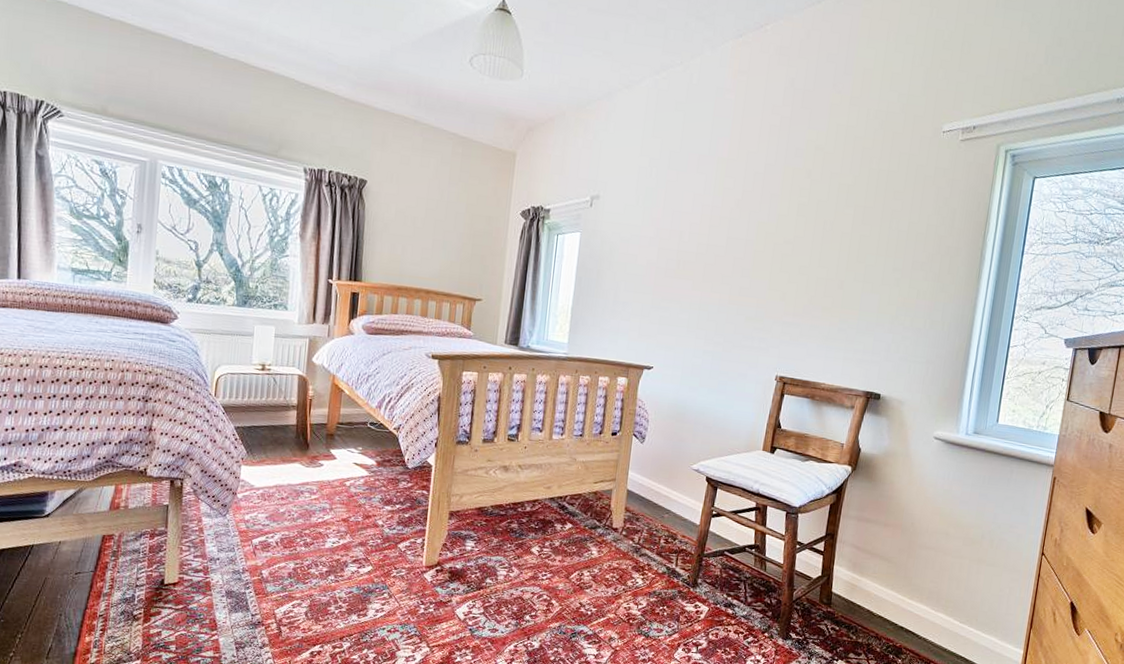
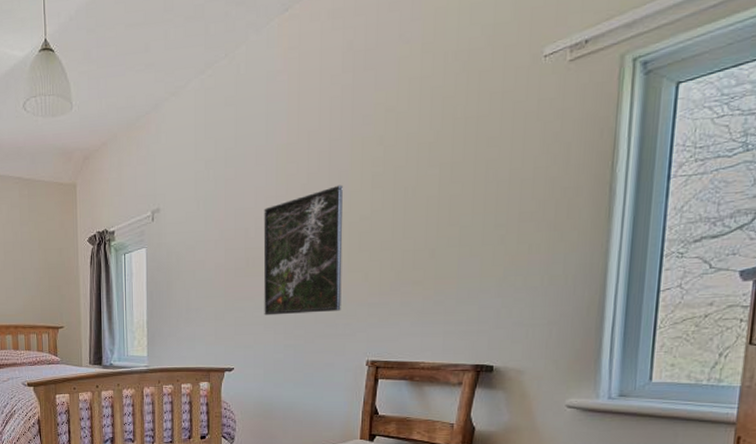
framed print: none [688,206,772,325] -> present [263,185,343,316]

